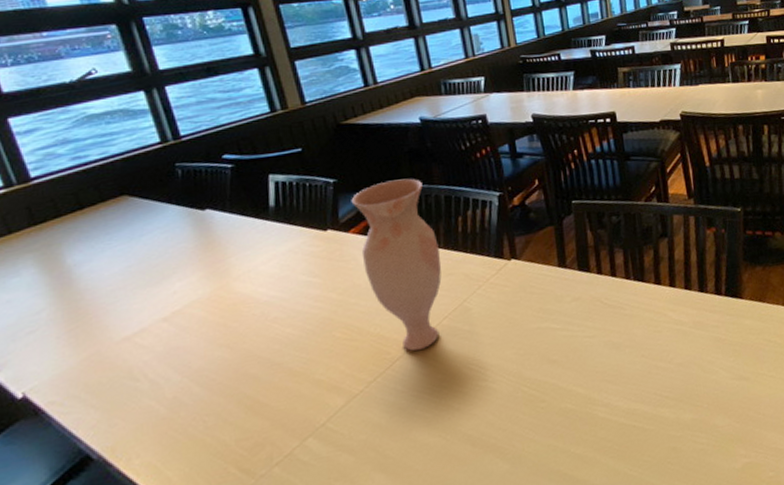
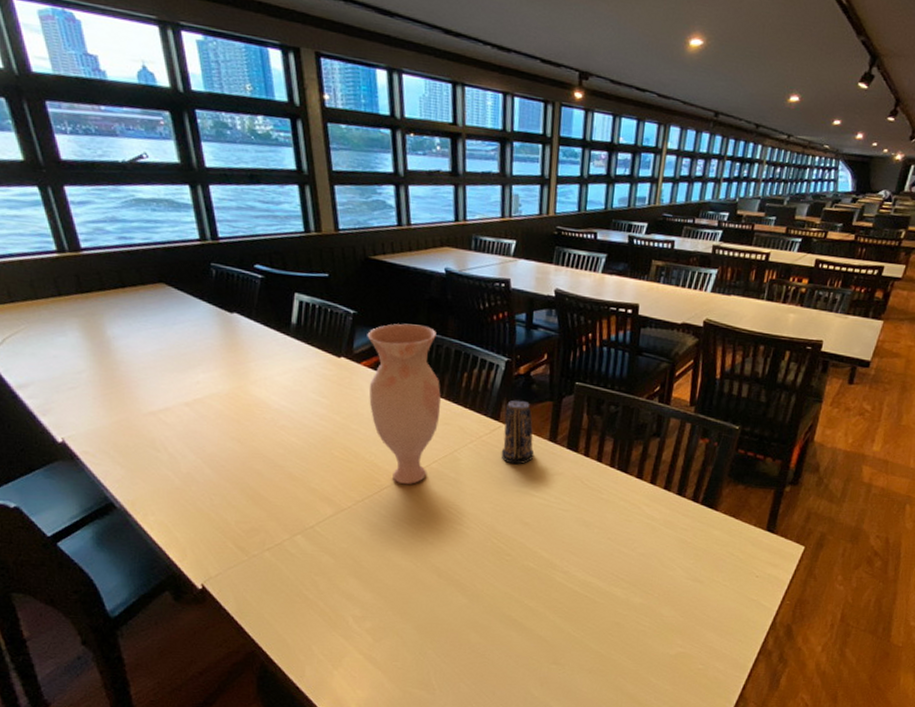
candle: none [508,231,547,301] -> present [501,400,534,465]

